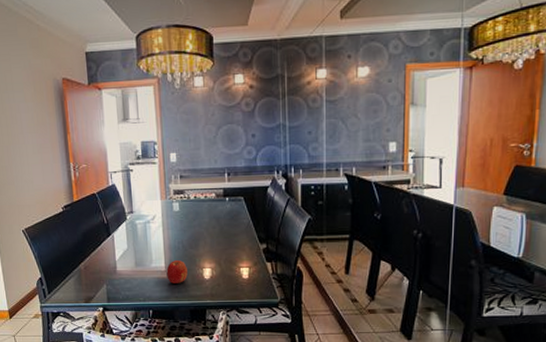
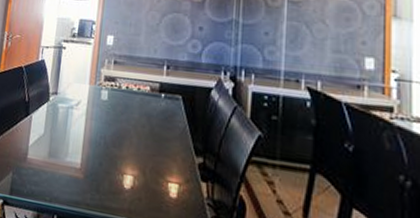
fruit: present [166,260,188,283] -> none [80,158,106,188]

